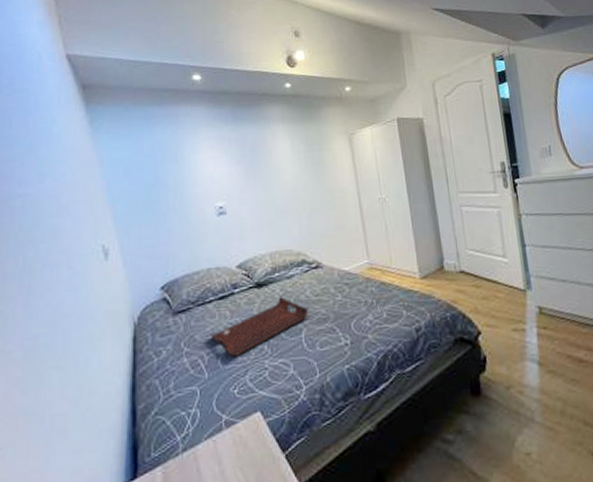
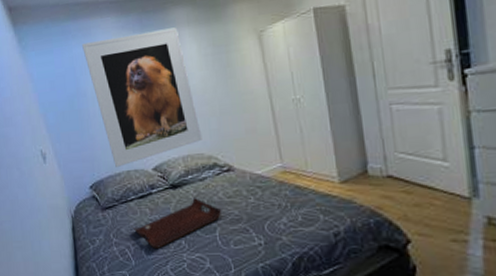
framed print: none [167,123,292,265] -> present [82,27,202,167]

